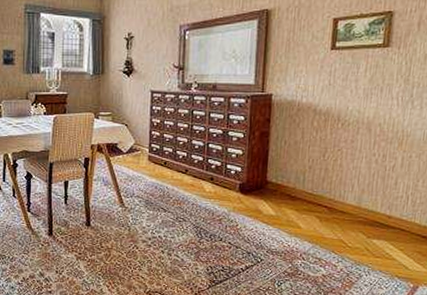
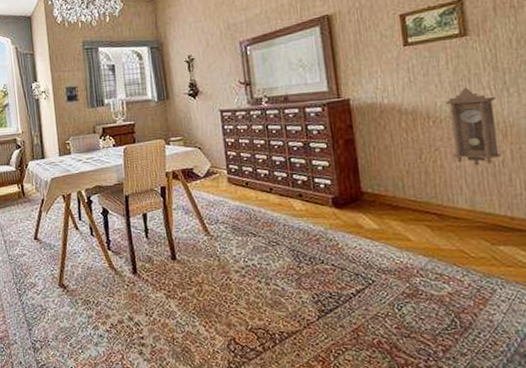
pendulum clock: none [351,96,401,168] -> present [444,87,501,166]

